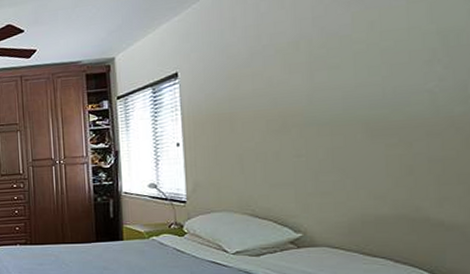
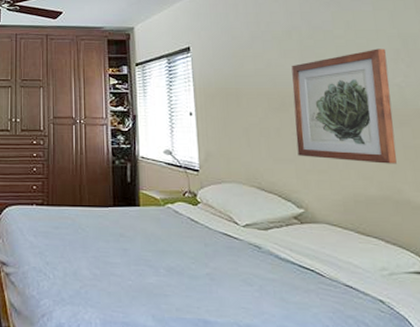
wall art: none [296,49,419,181] -> present [291,48,397,164]

